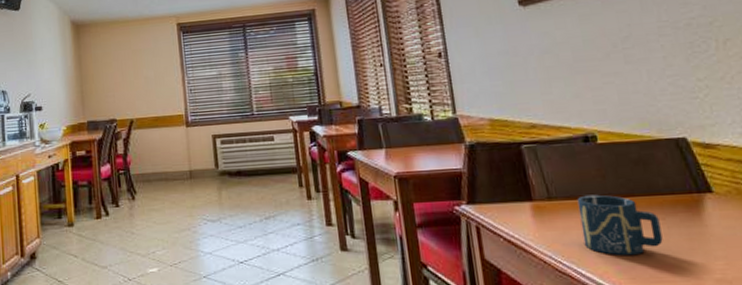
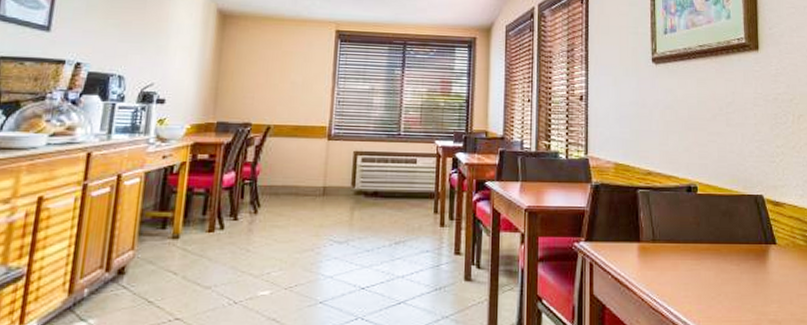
cup: present [577,194,663,256] -> none [675,240,736,297]

